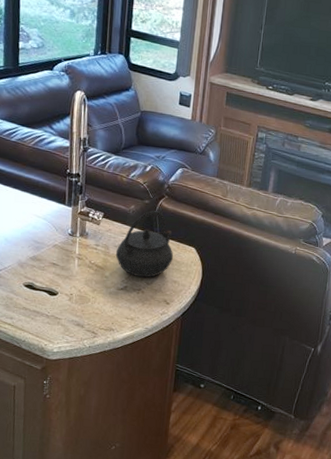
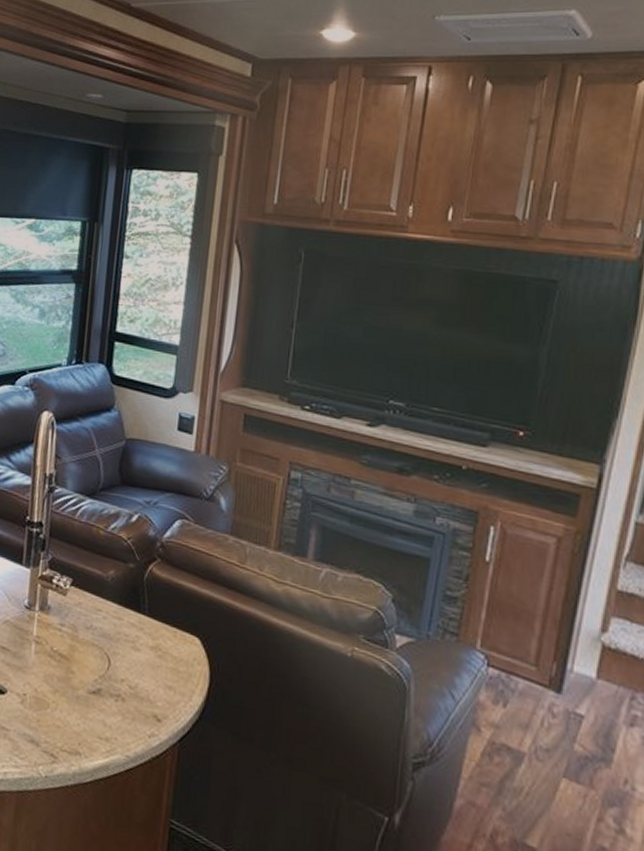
kettle: present [115,210,174,278] -> none [86,578,168,678]

